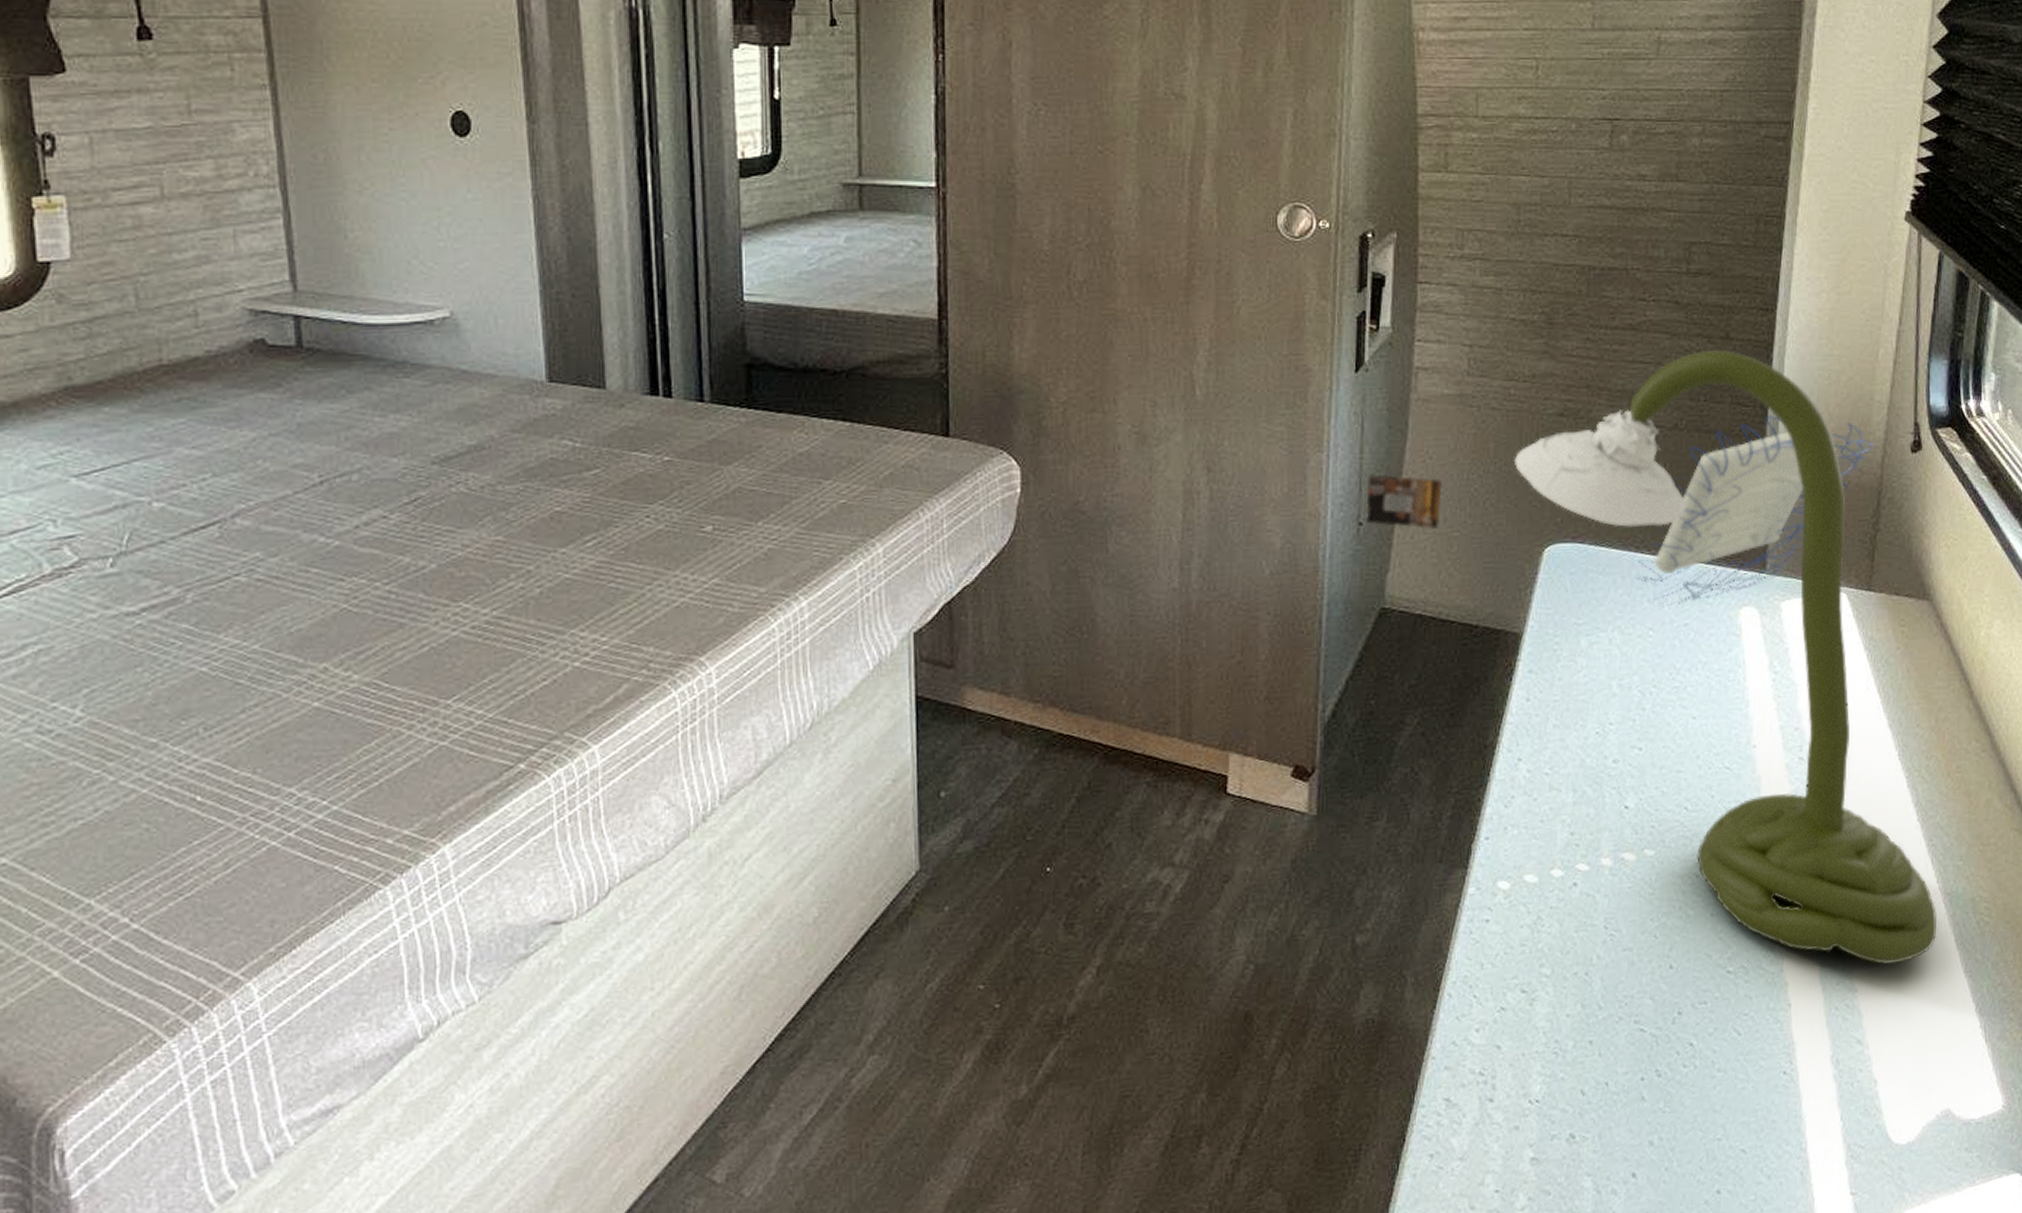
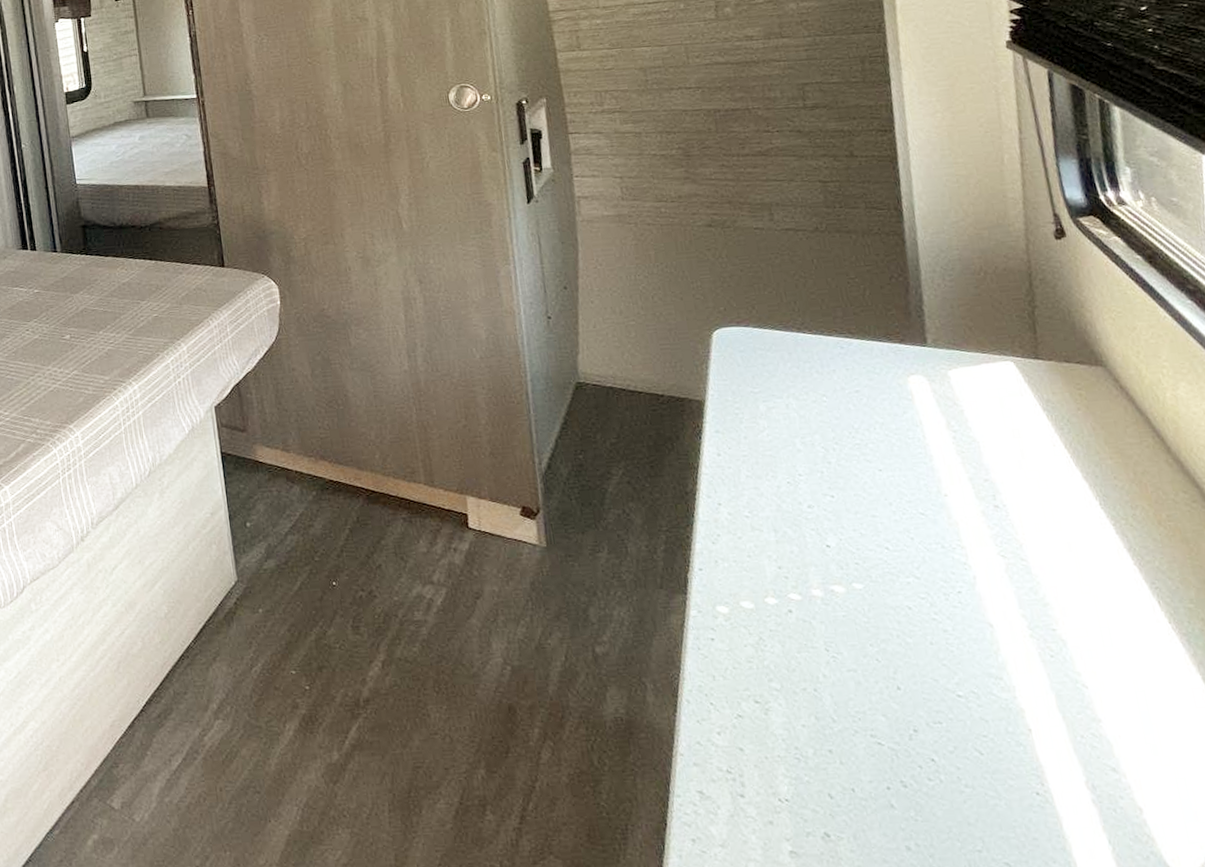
desk lamp: present [1366,349,1936,965] -> none [550,165,1179,698]

